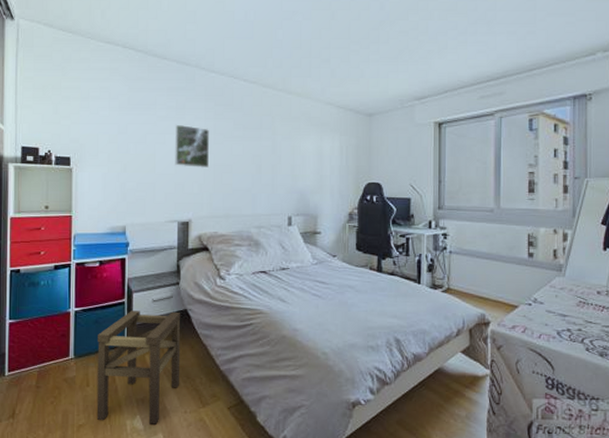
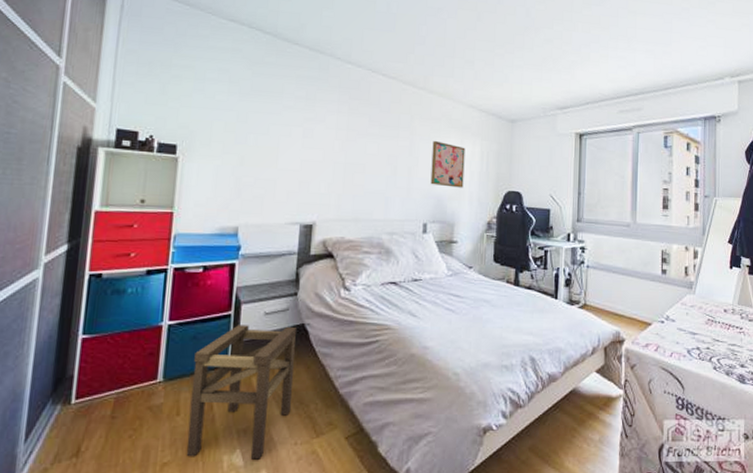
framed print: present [175,124,209,169] -> none [300,116,341,167]
wall art: none [293,139,325,182] -> present [430,141,465,188]

